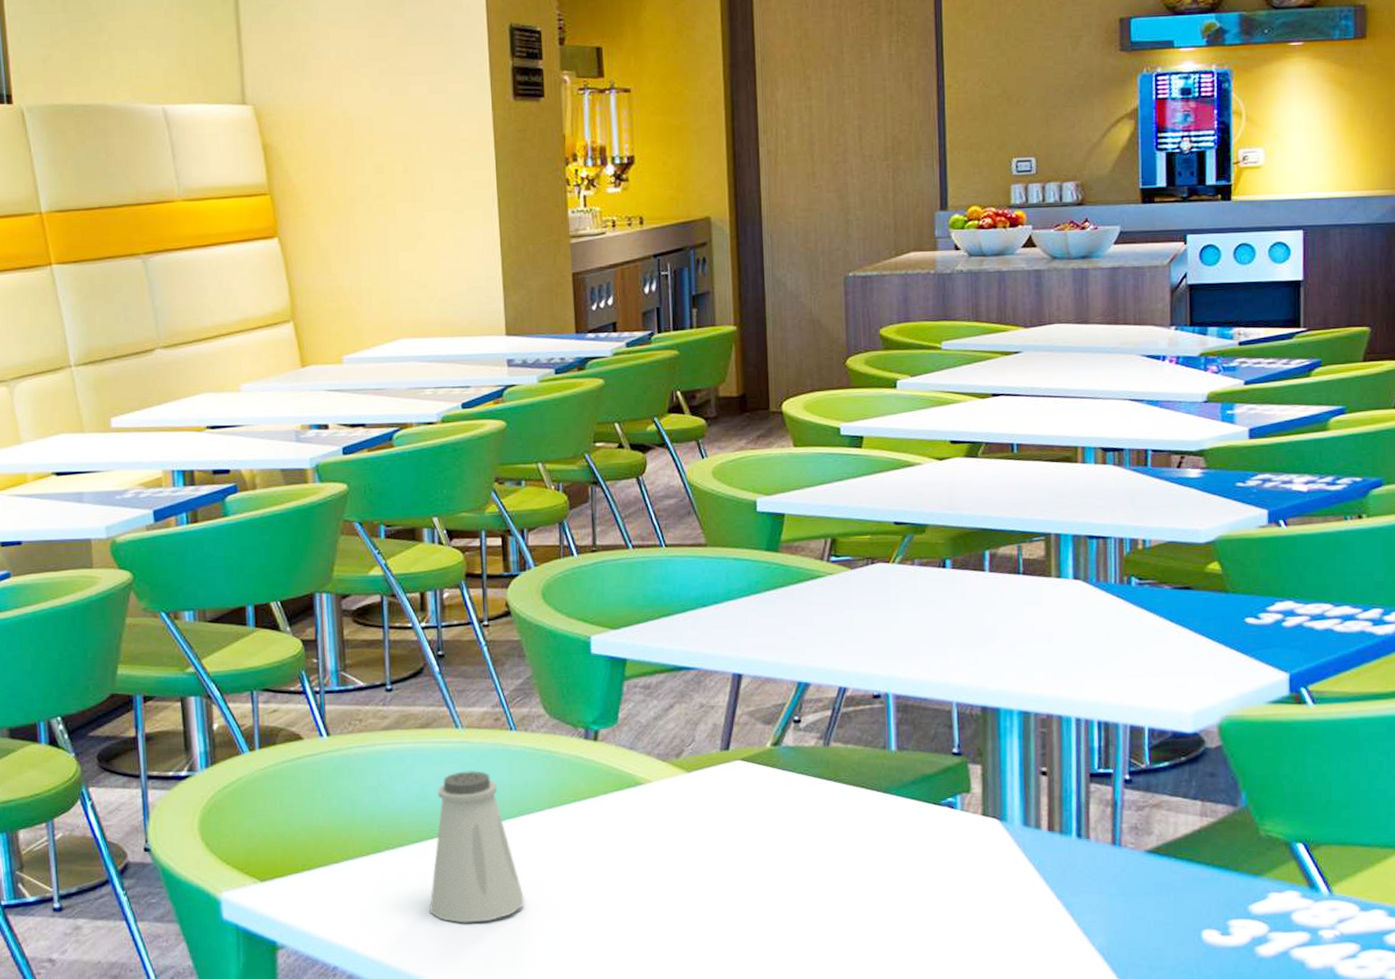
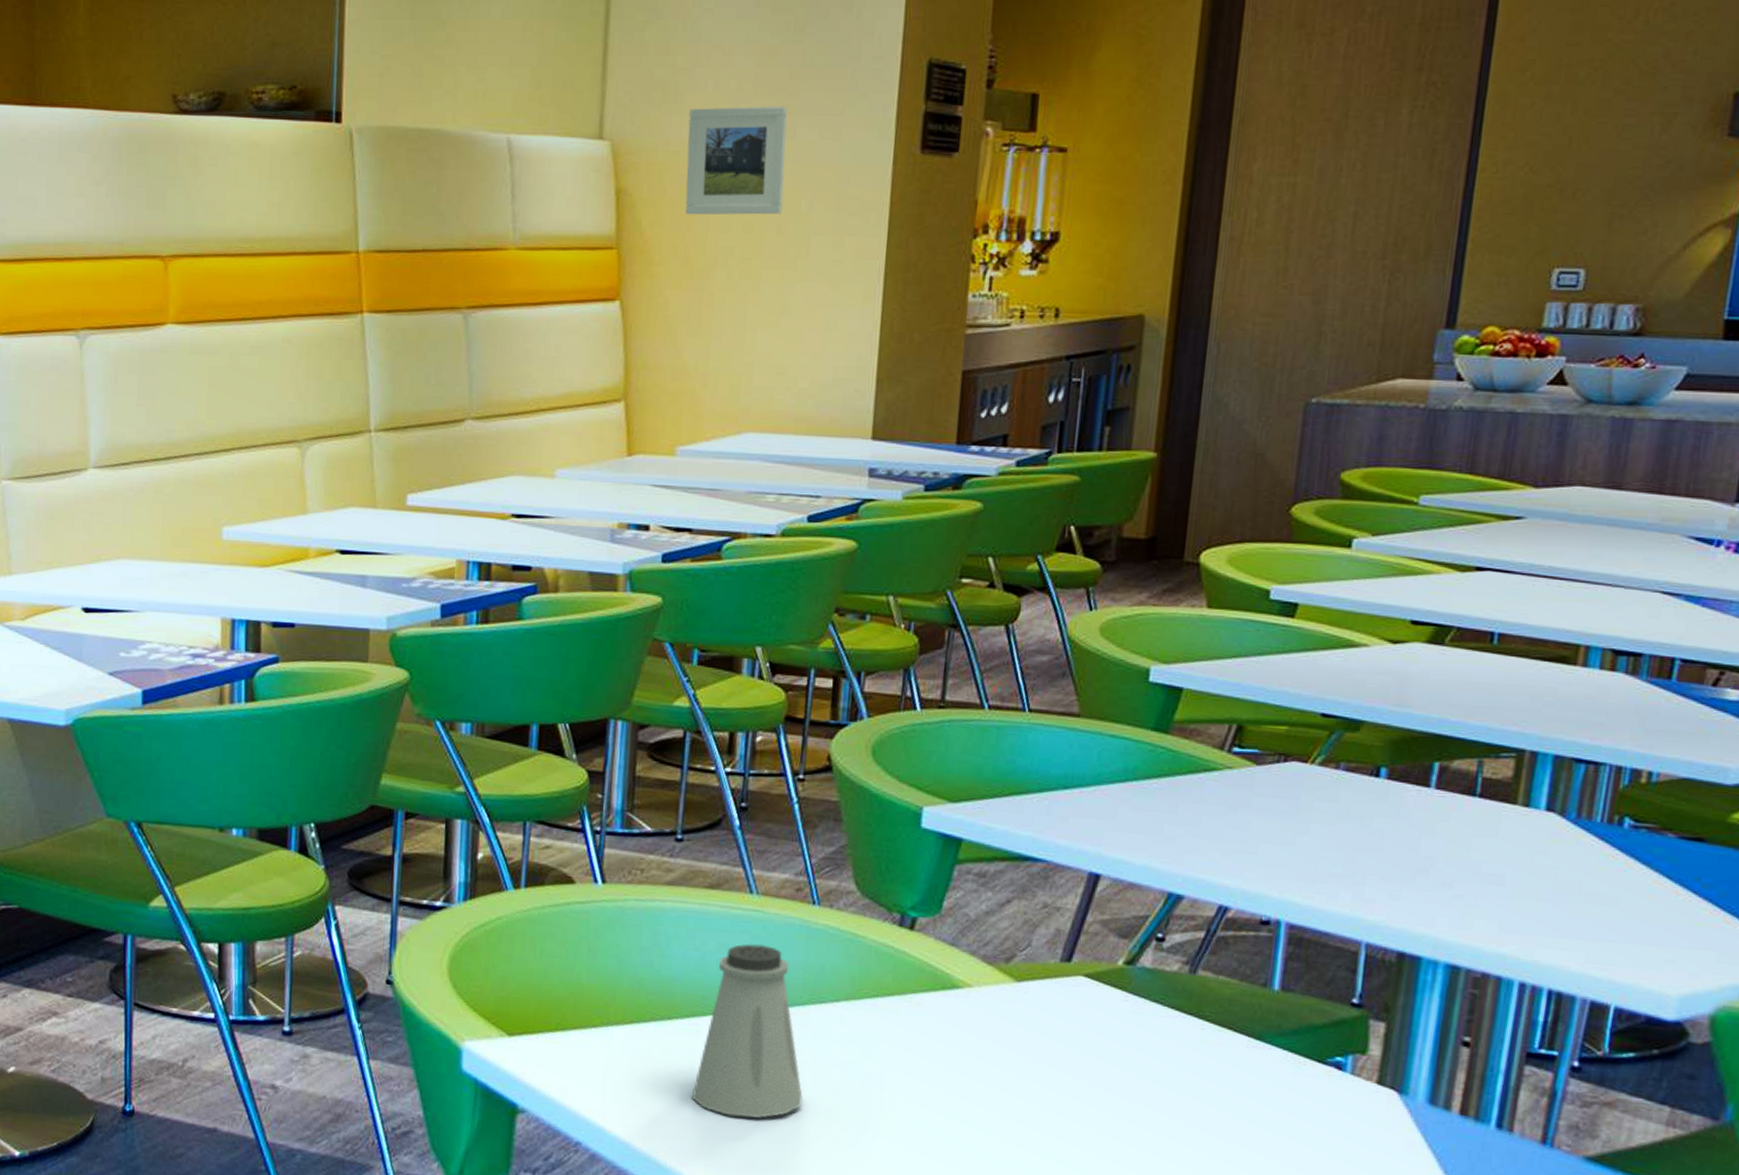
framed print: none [317,68,406,163] -> present [685,105,788,215]

